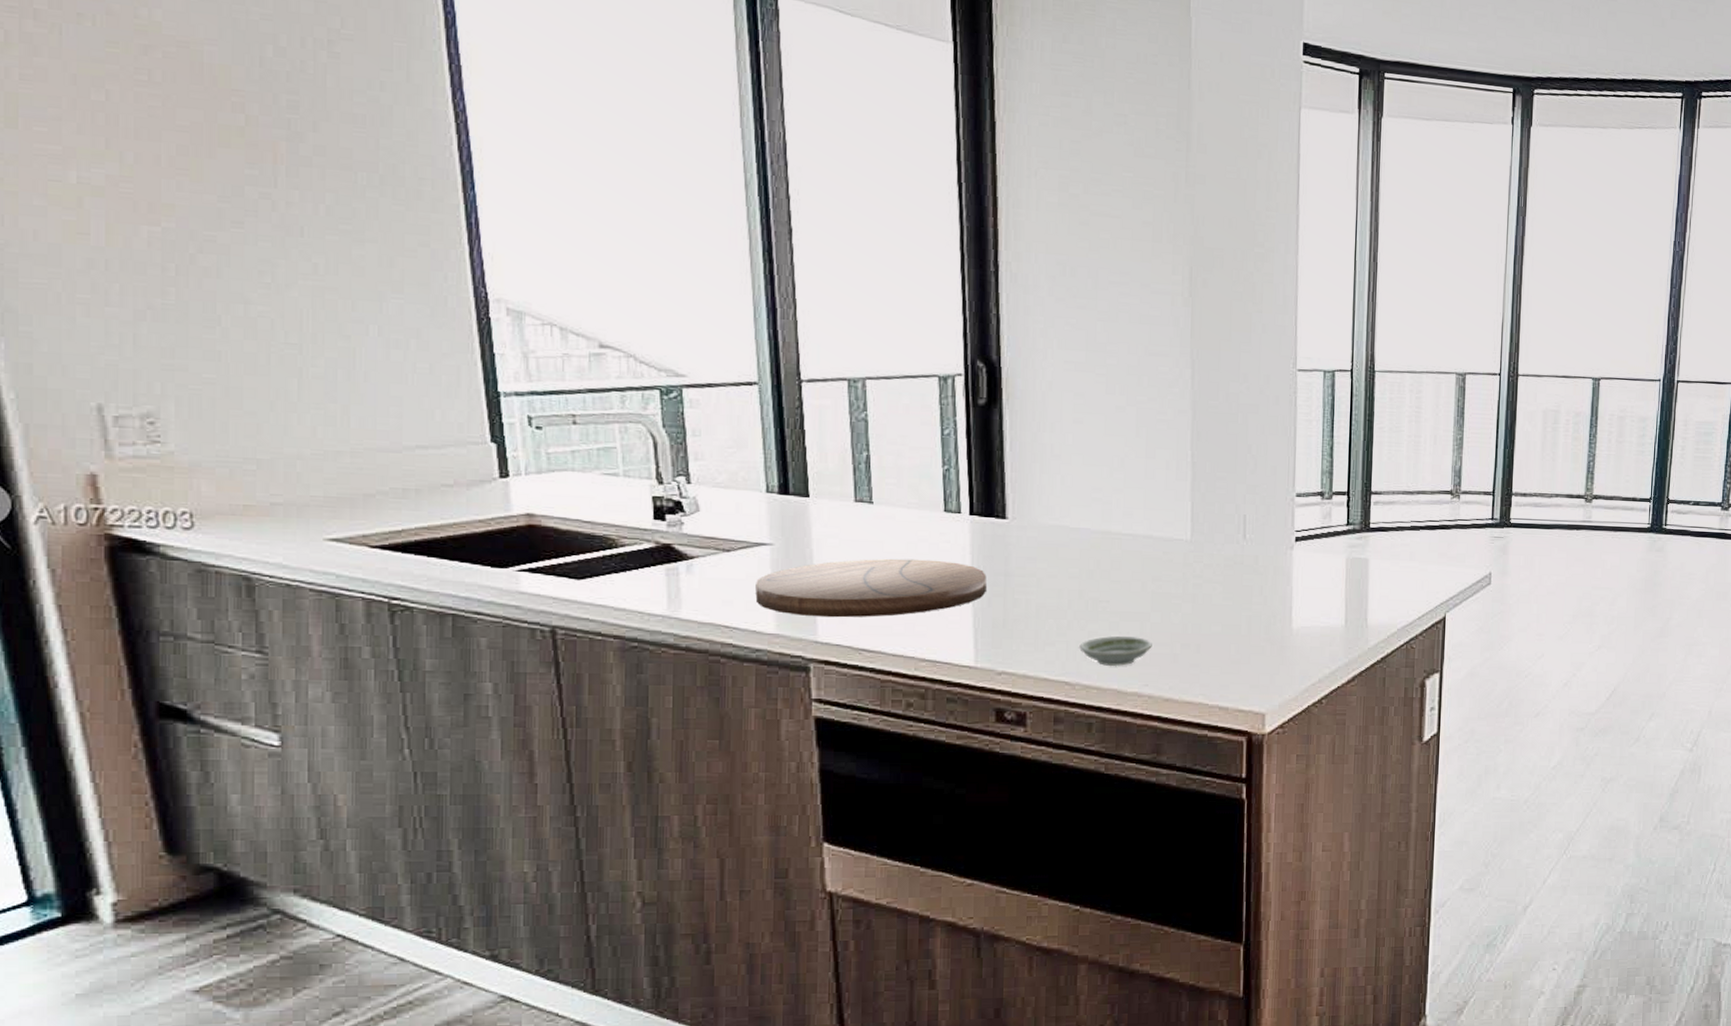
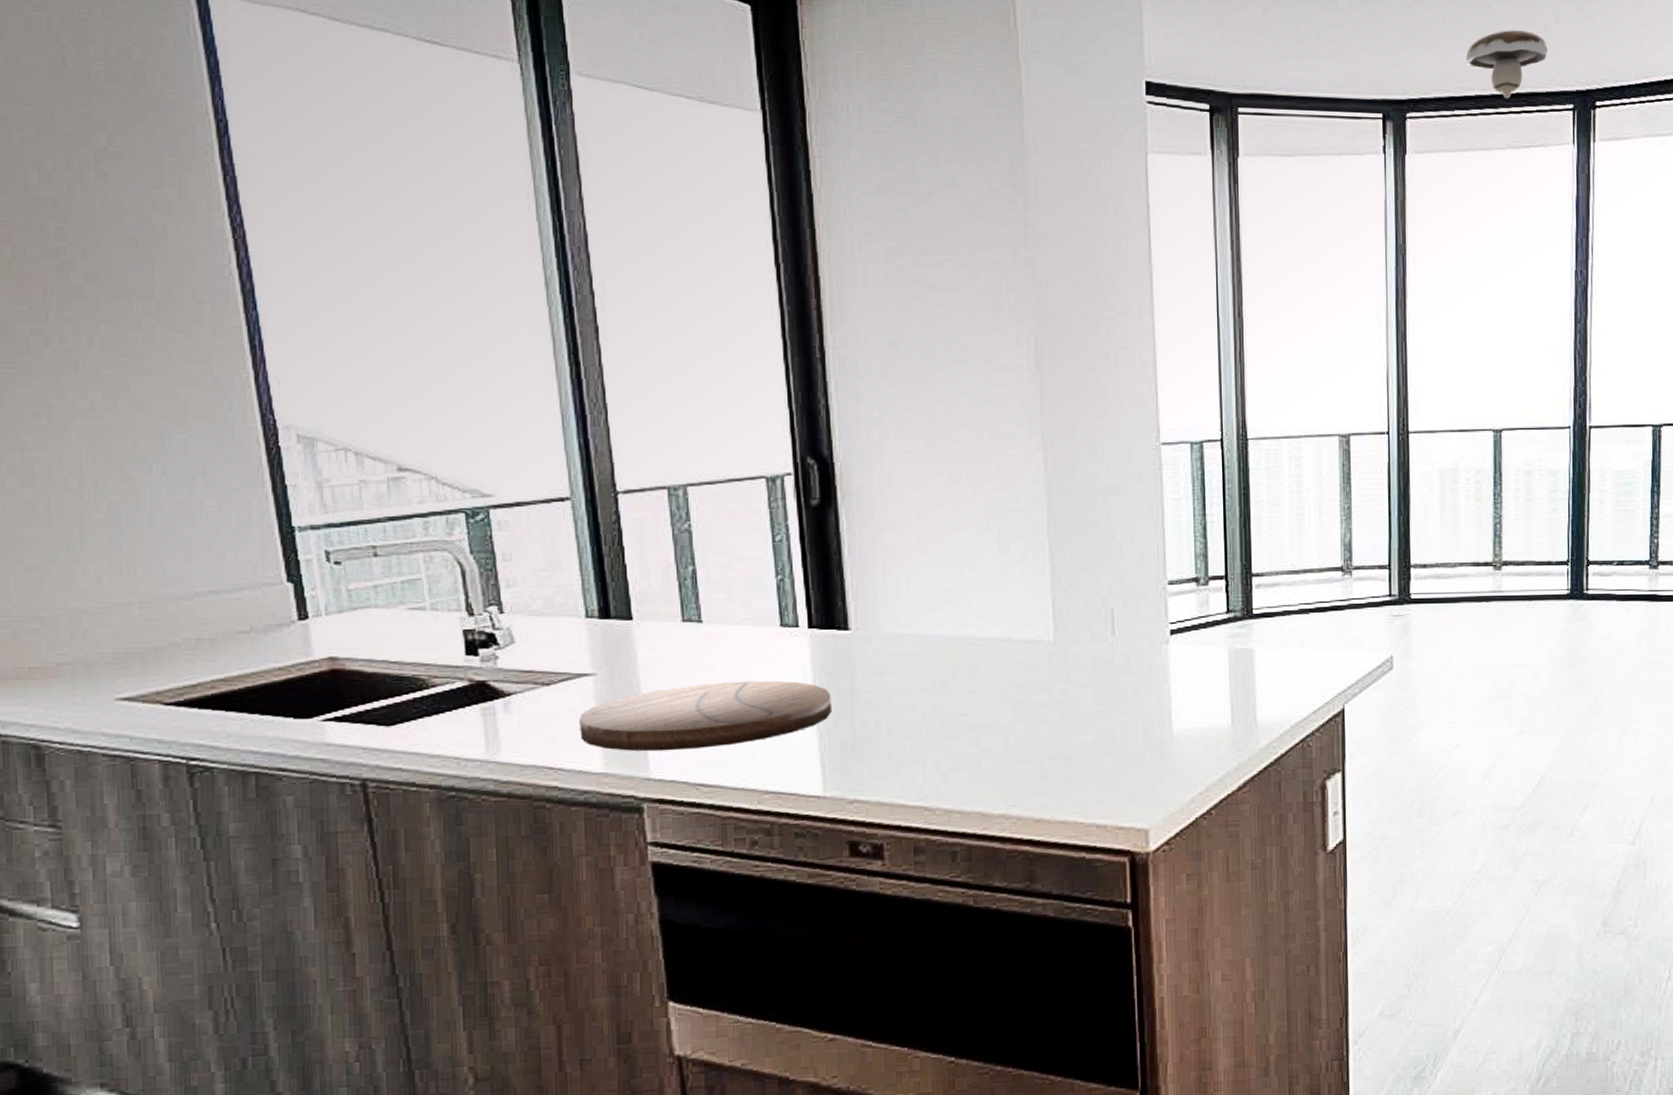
saucer: present [1079,635,1152,667] -> none [937,752,1018,788]
mushroom: none [1588,21,1664,84] -> present [1464,29,1549,99]

